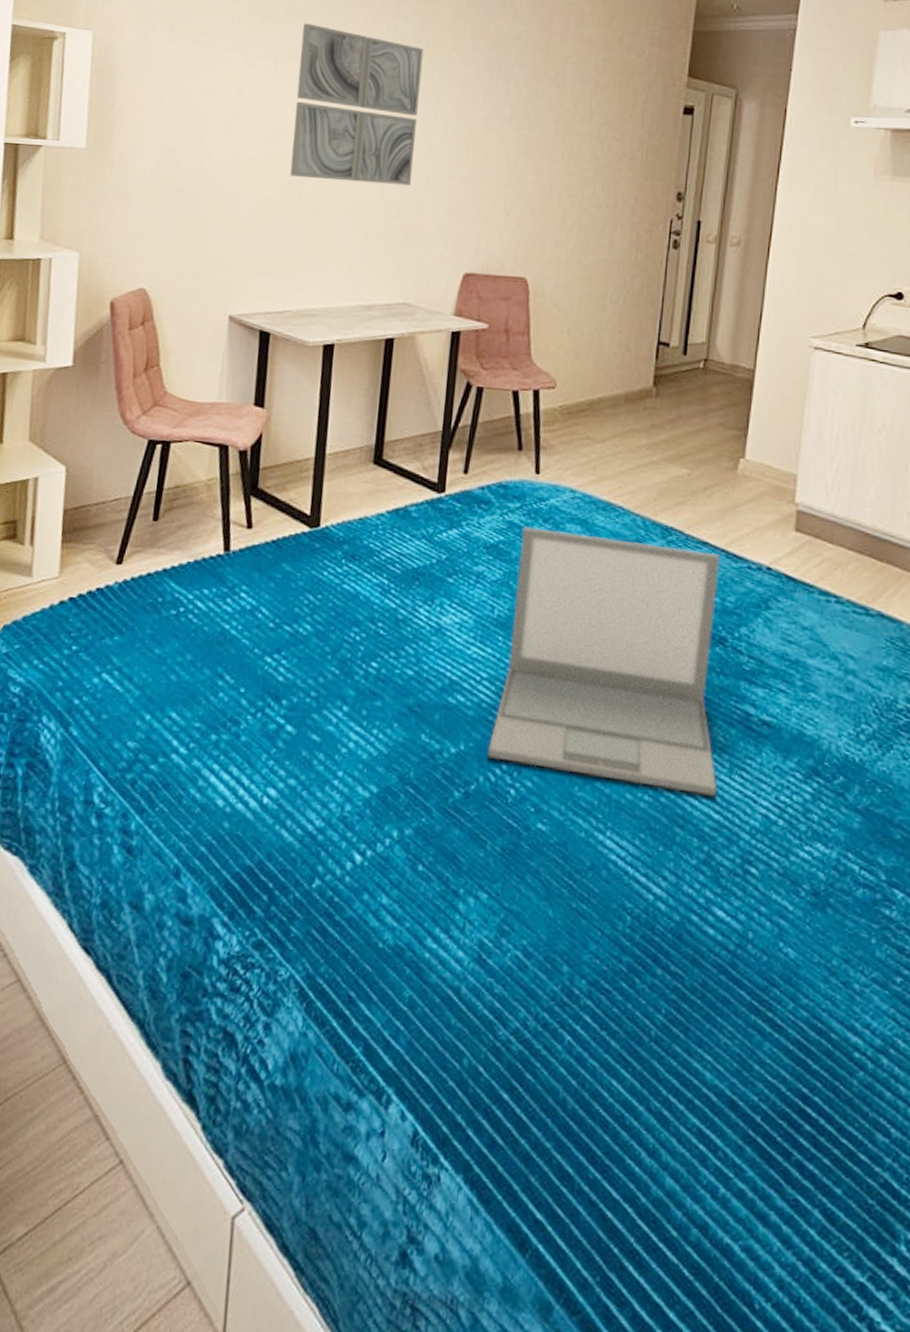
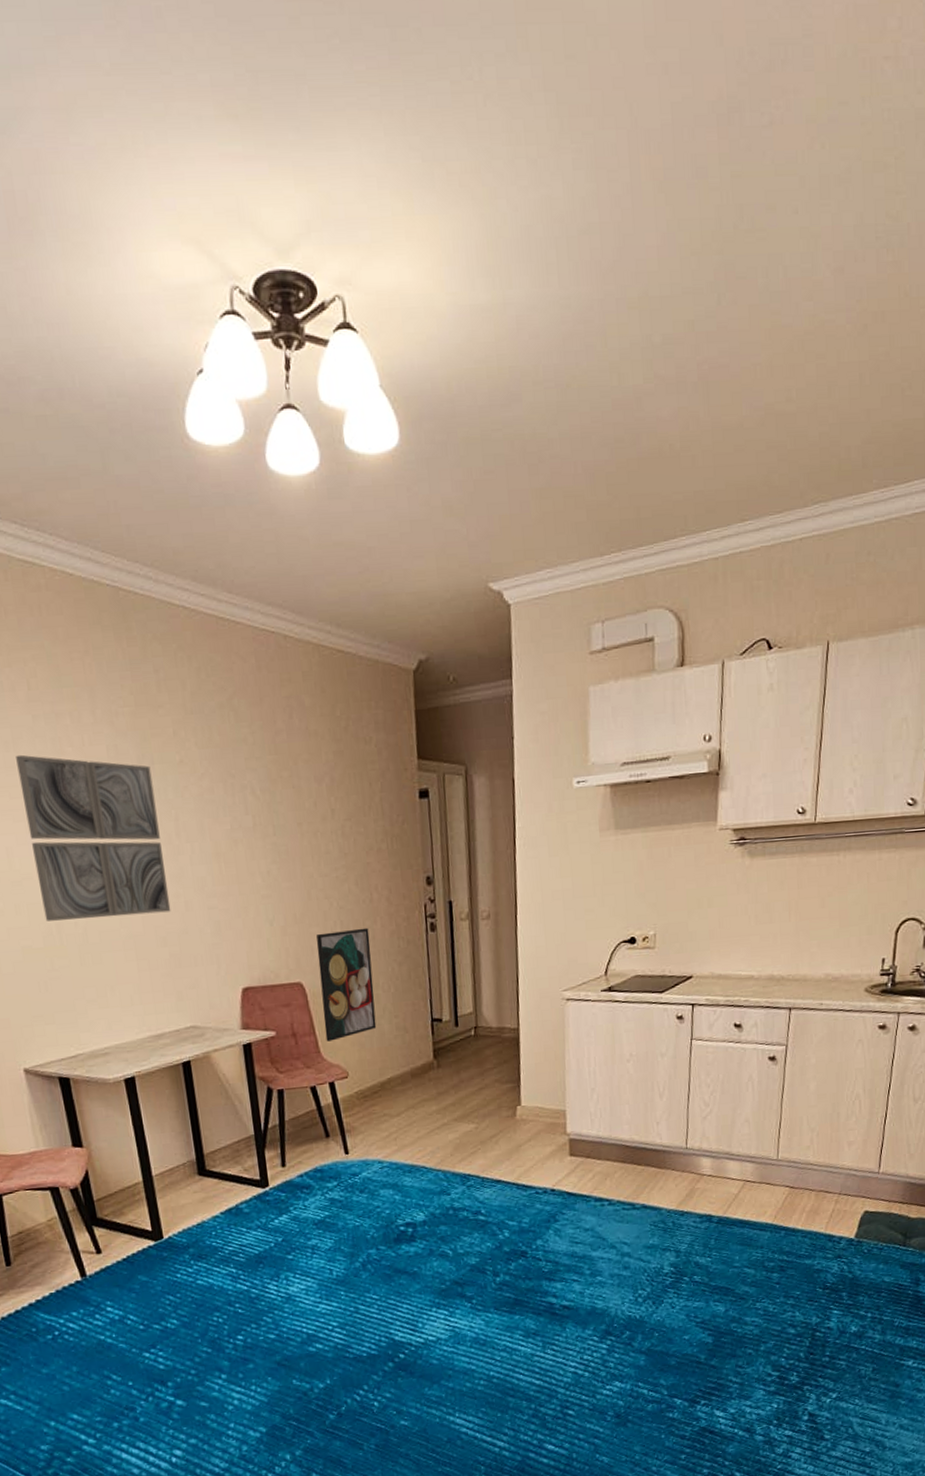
laptop: present [488,526,721,796] -> none [343,1187,535,1384]
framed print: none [539,231,607,346] -> present [316,927,377,1042]

